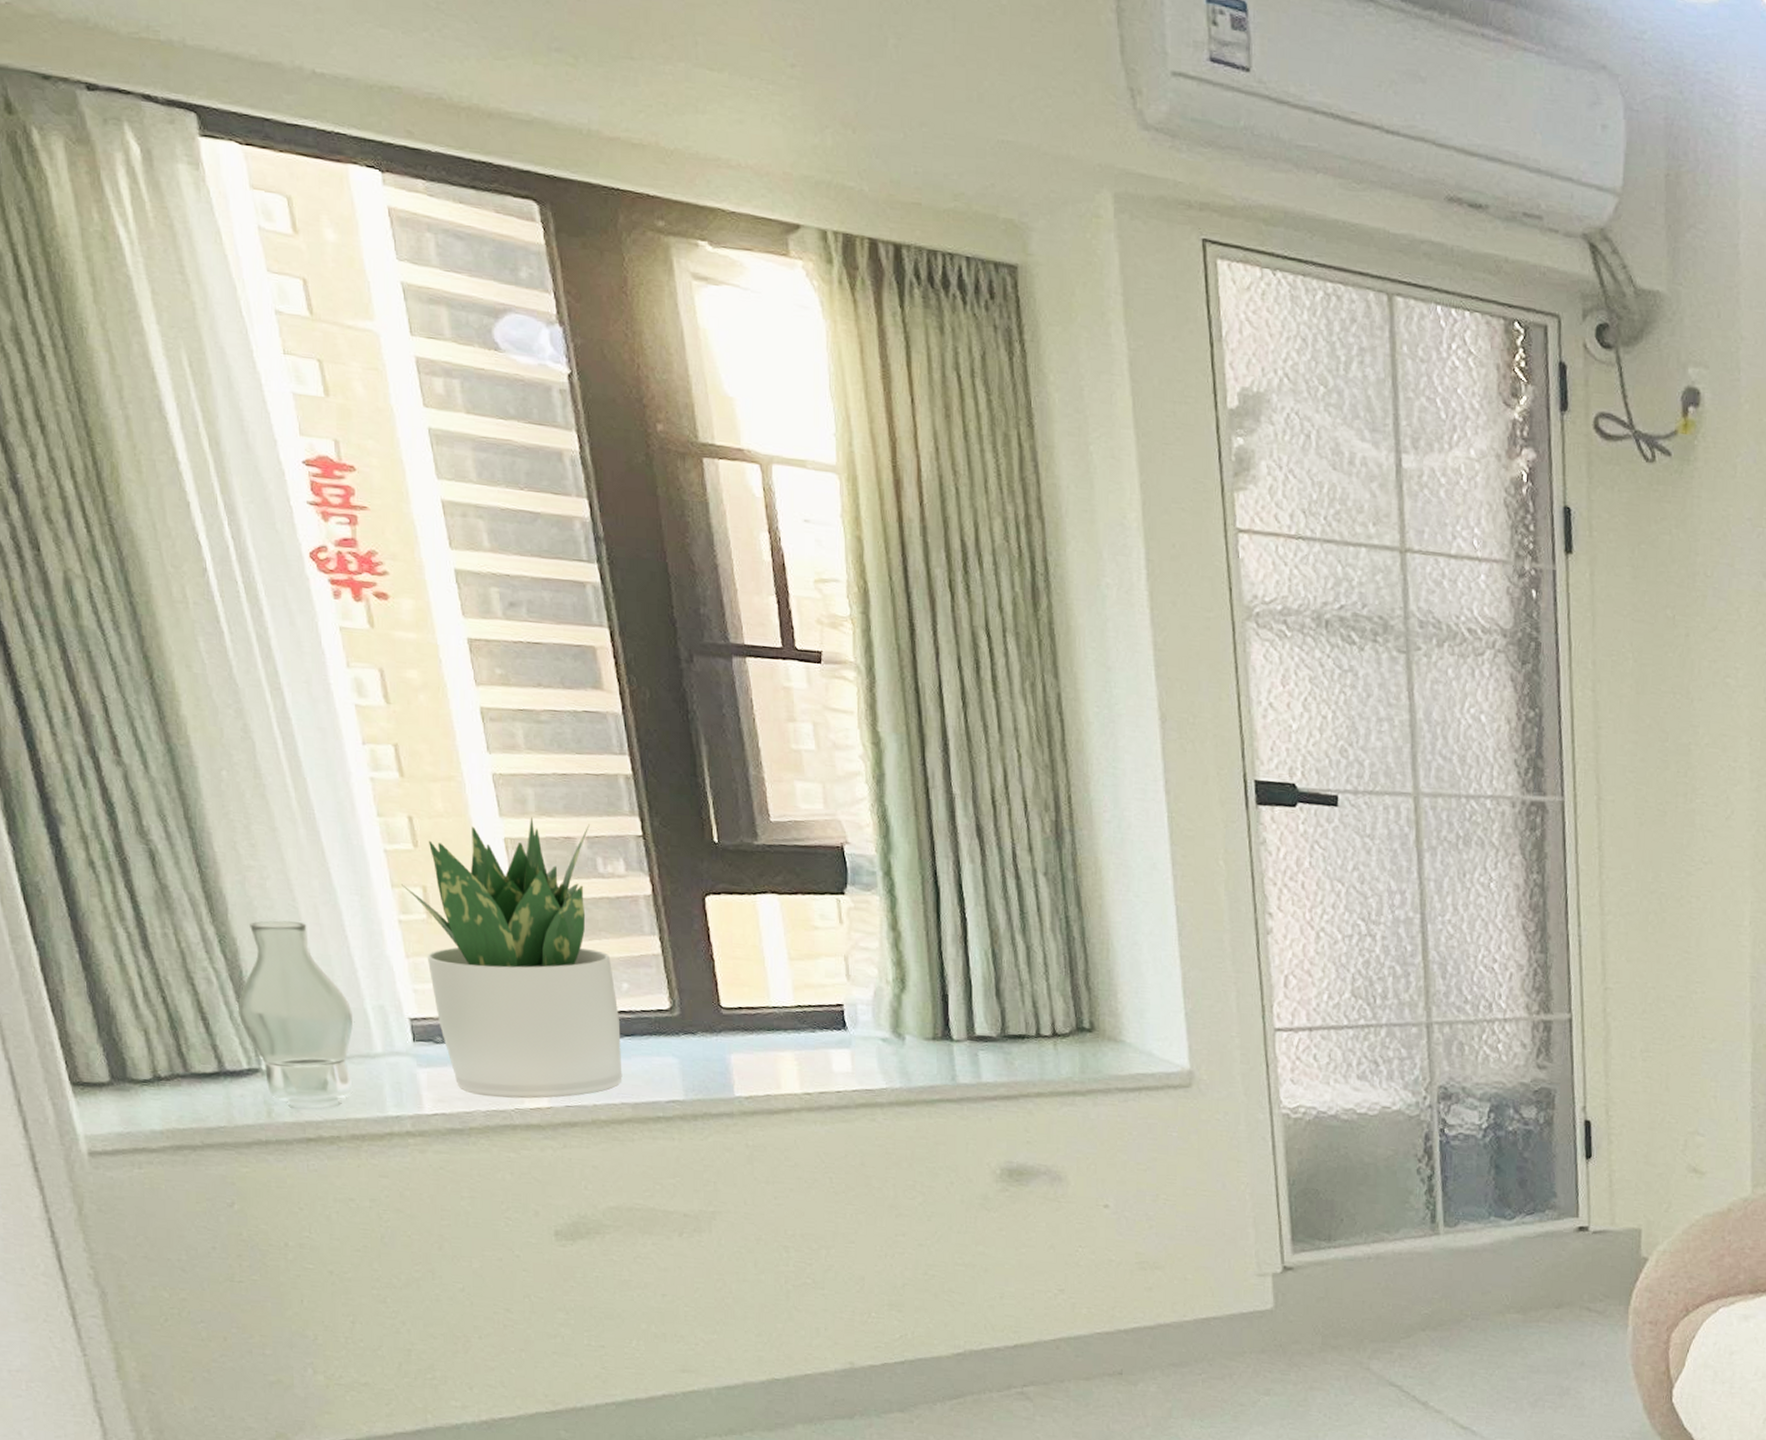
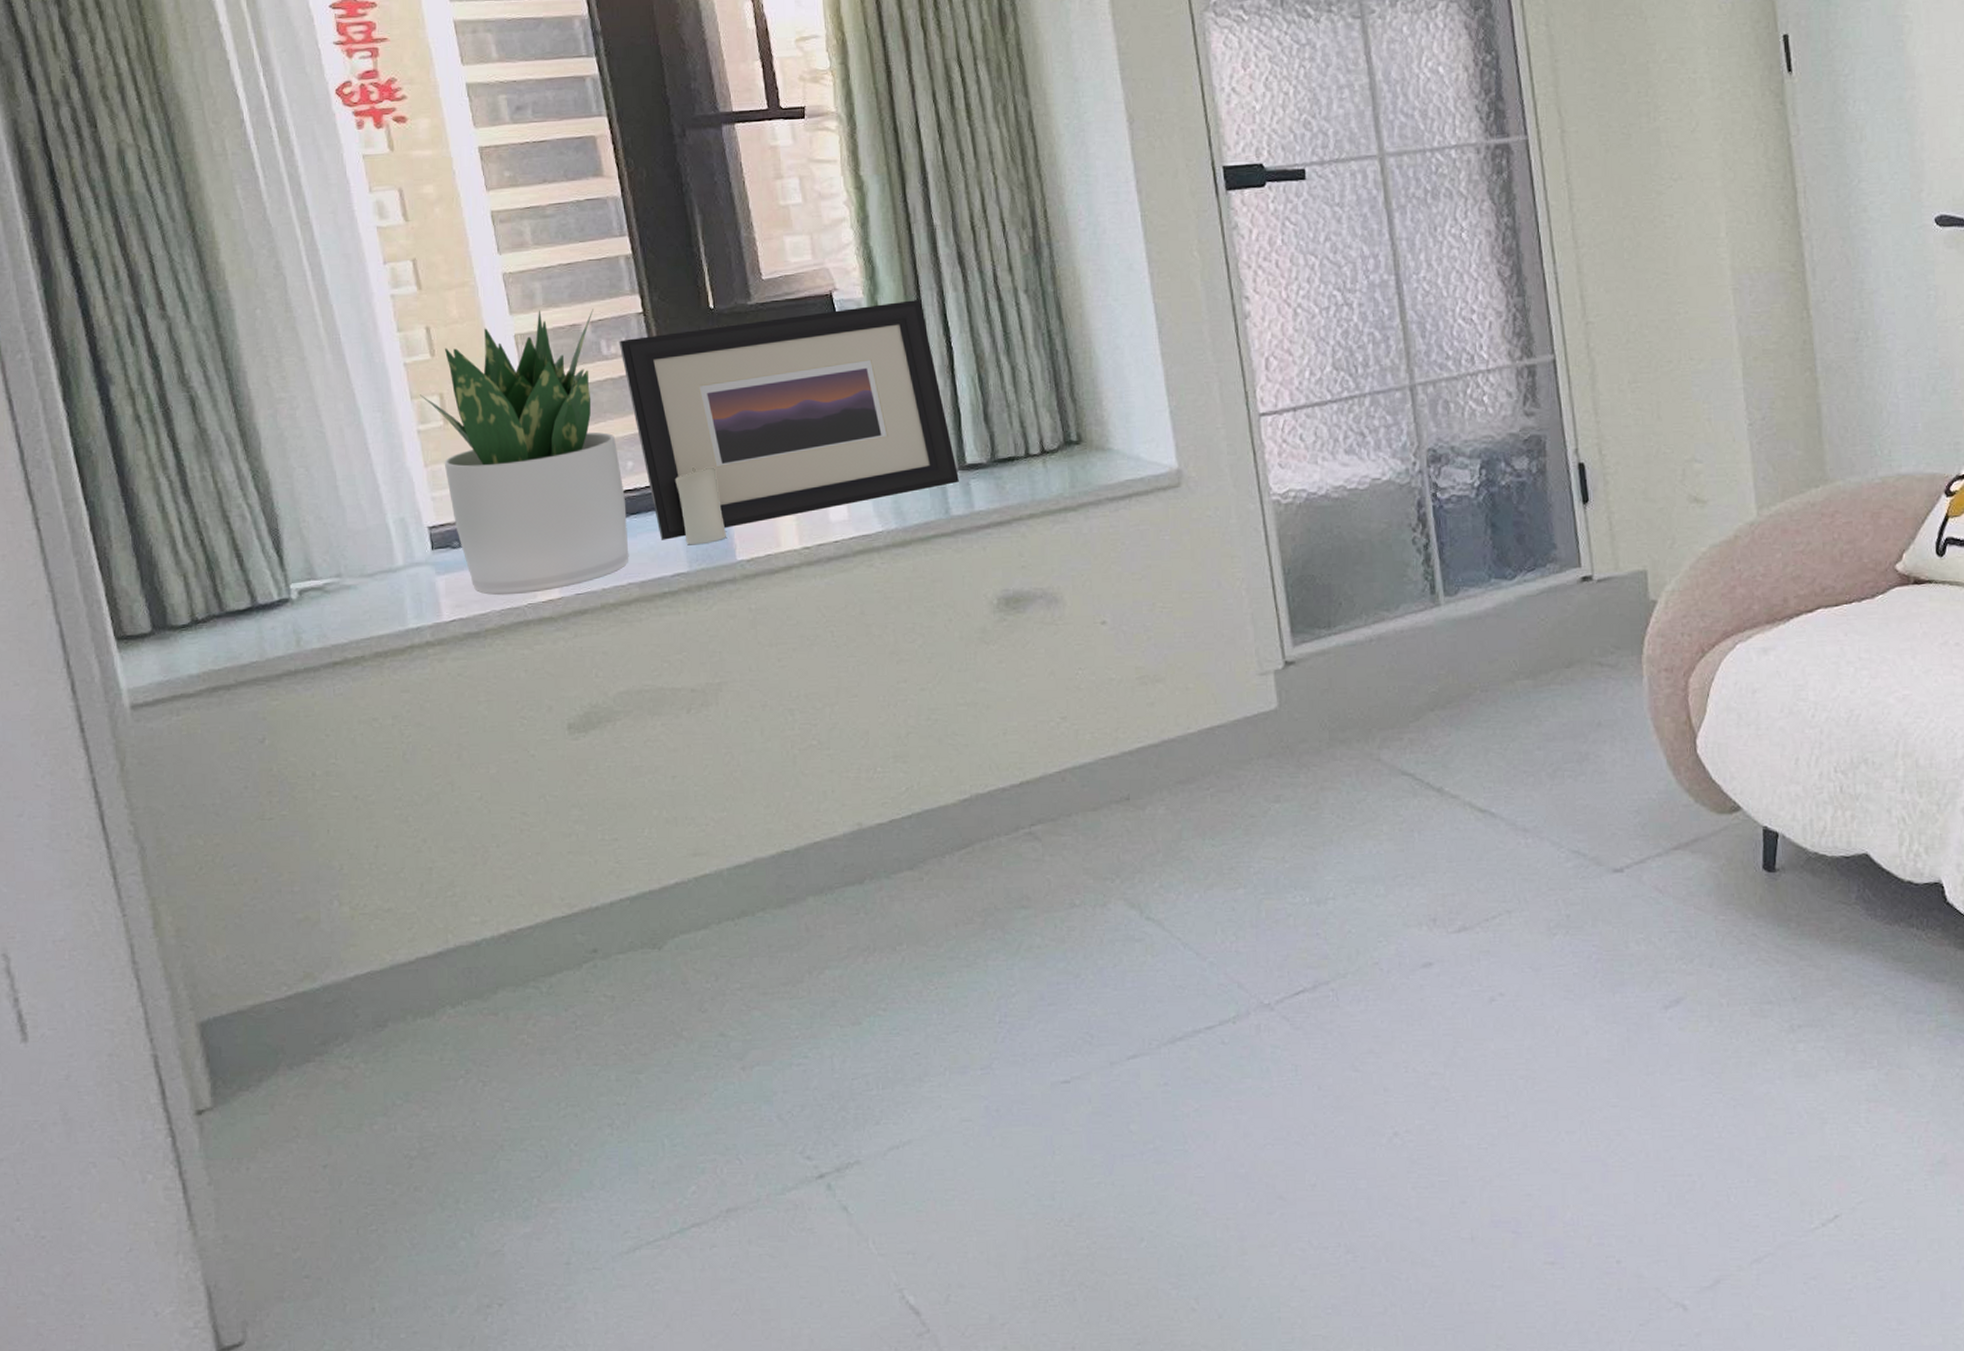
vase: present [237,920,353,1110] -> none [269,446,376,634]
picture frame: none [616,860,967,1066] -> present [619,300,959,540]
candle: none [673,998,724,1076] -> present [675,467,726,545]

